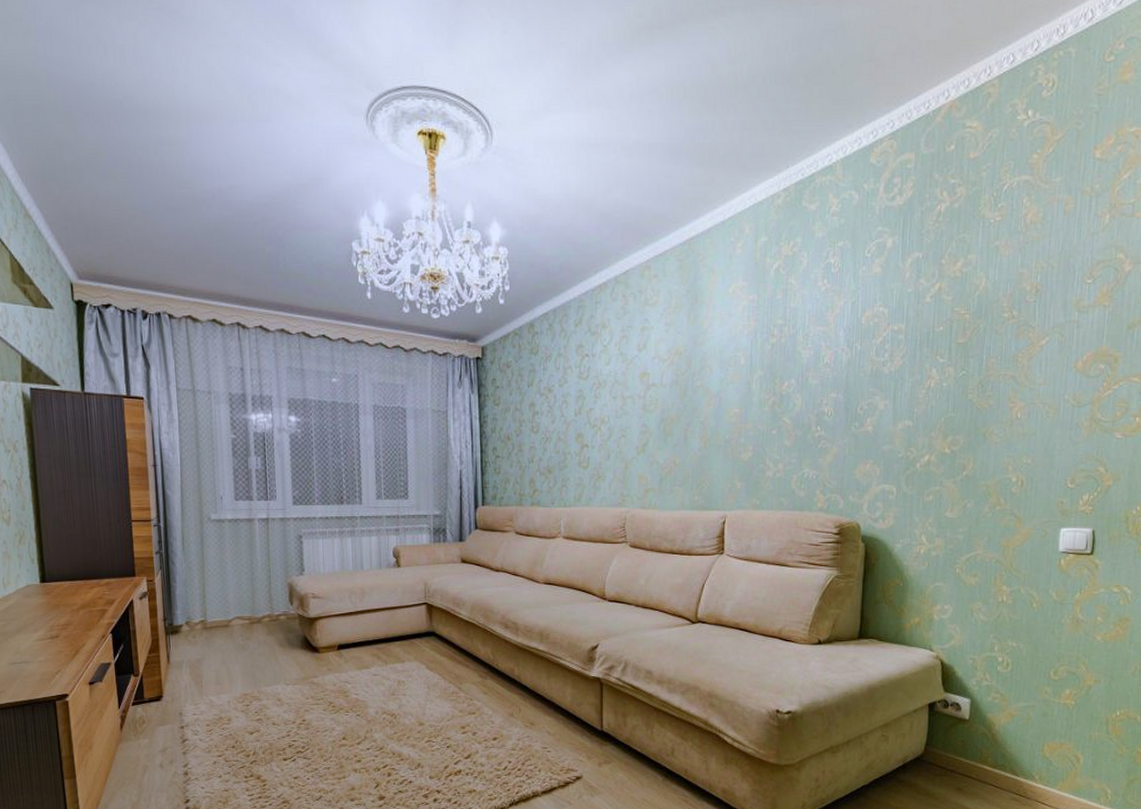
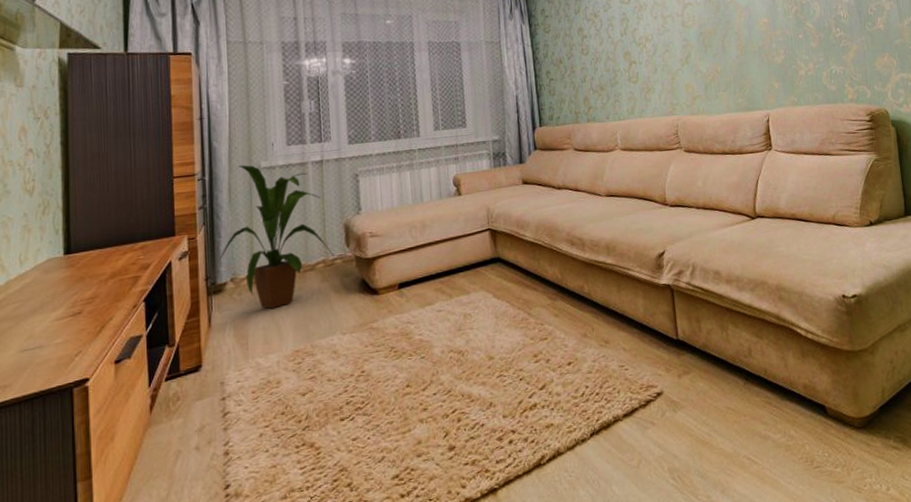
house plant: none [176,515,279,654] -> present [220,165,334,309]

